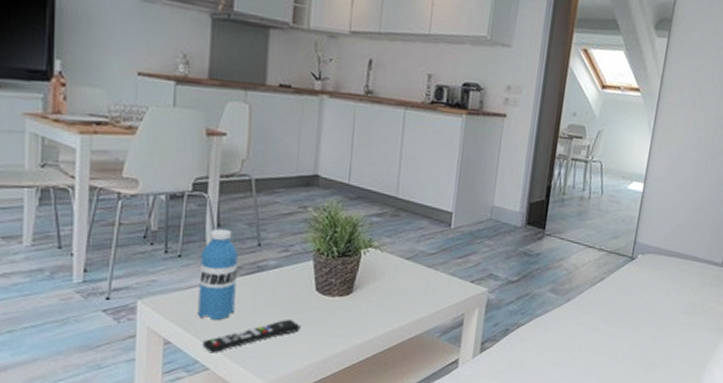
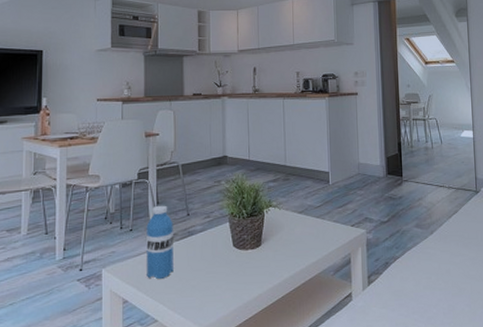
remote control: present [201,318,301,354] -> none [151,272,225,307]

